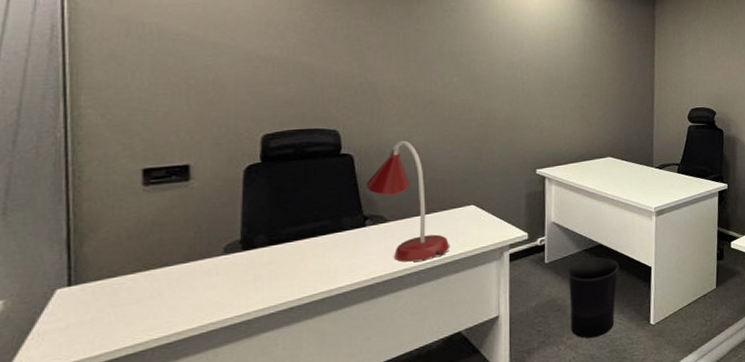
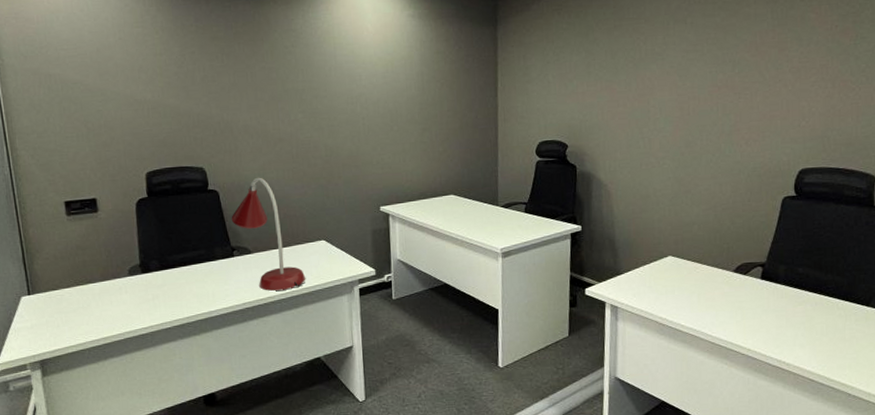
waste bin: present [567,257,619,339] -> none [414,296,465,374]

